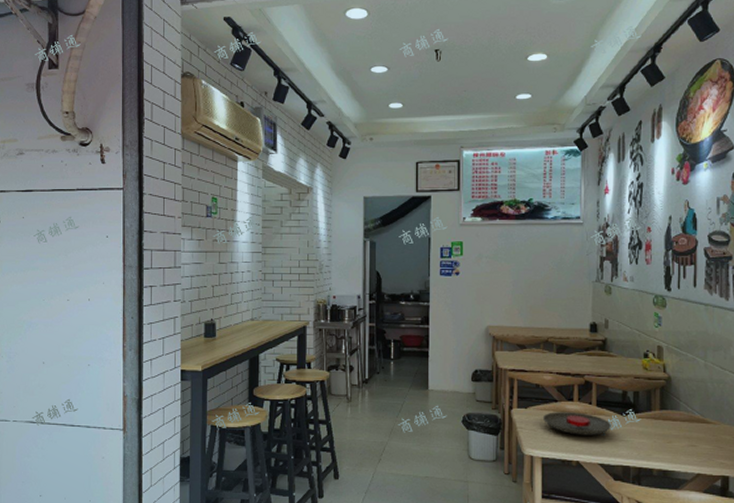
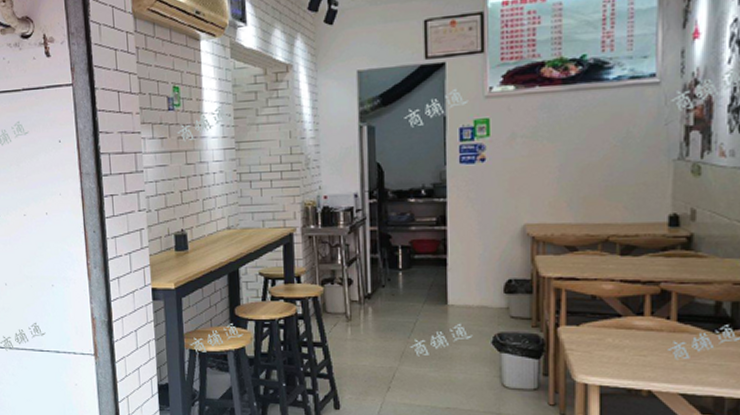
plate: present [542,412,612,436] -> none [600,329,700,359]

